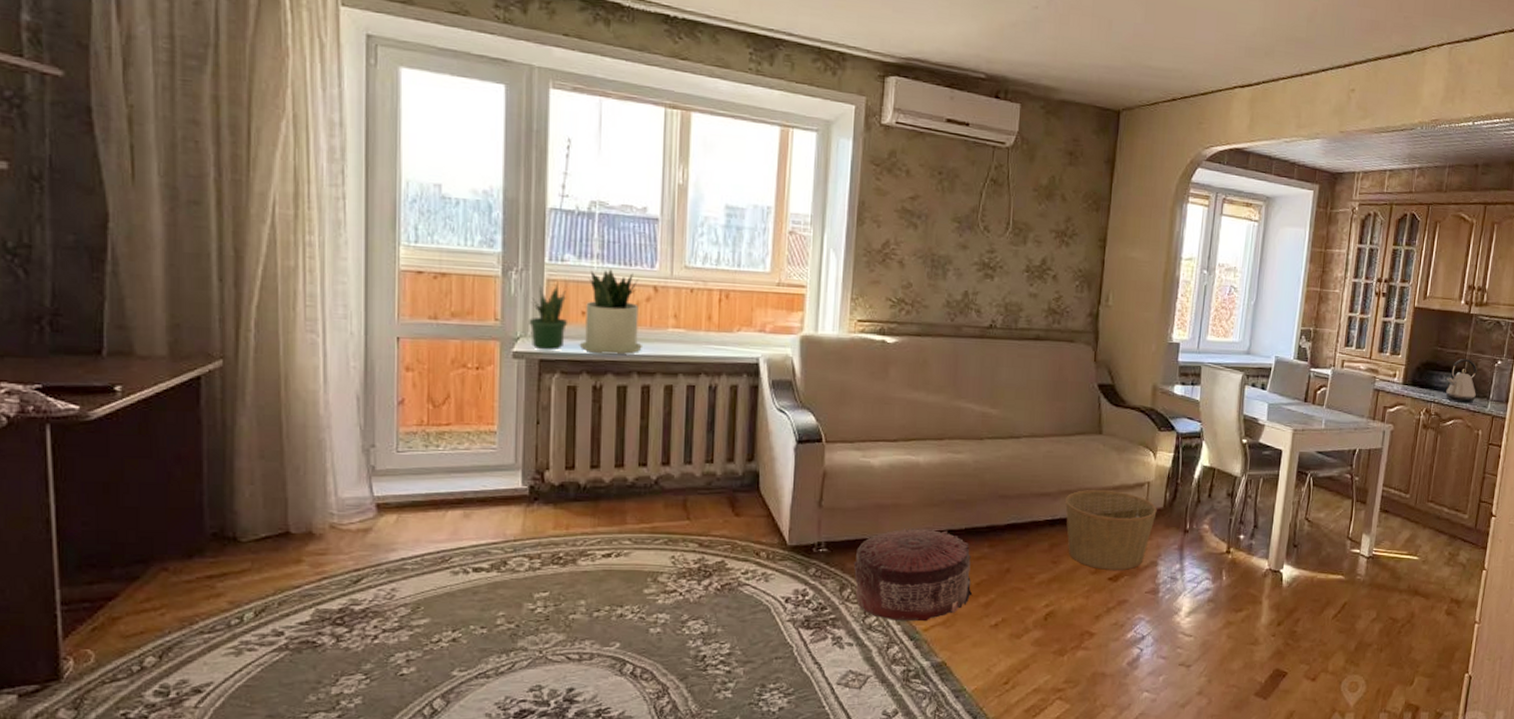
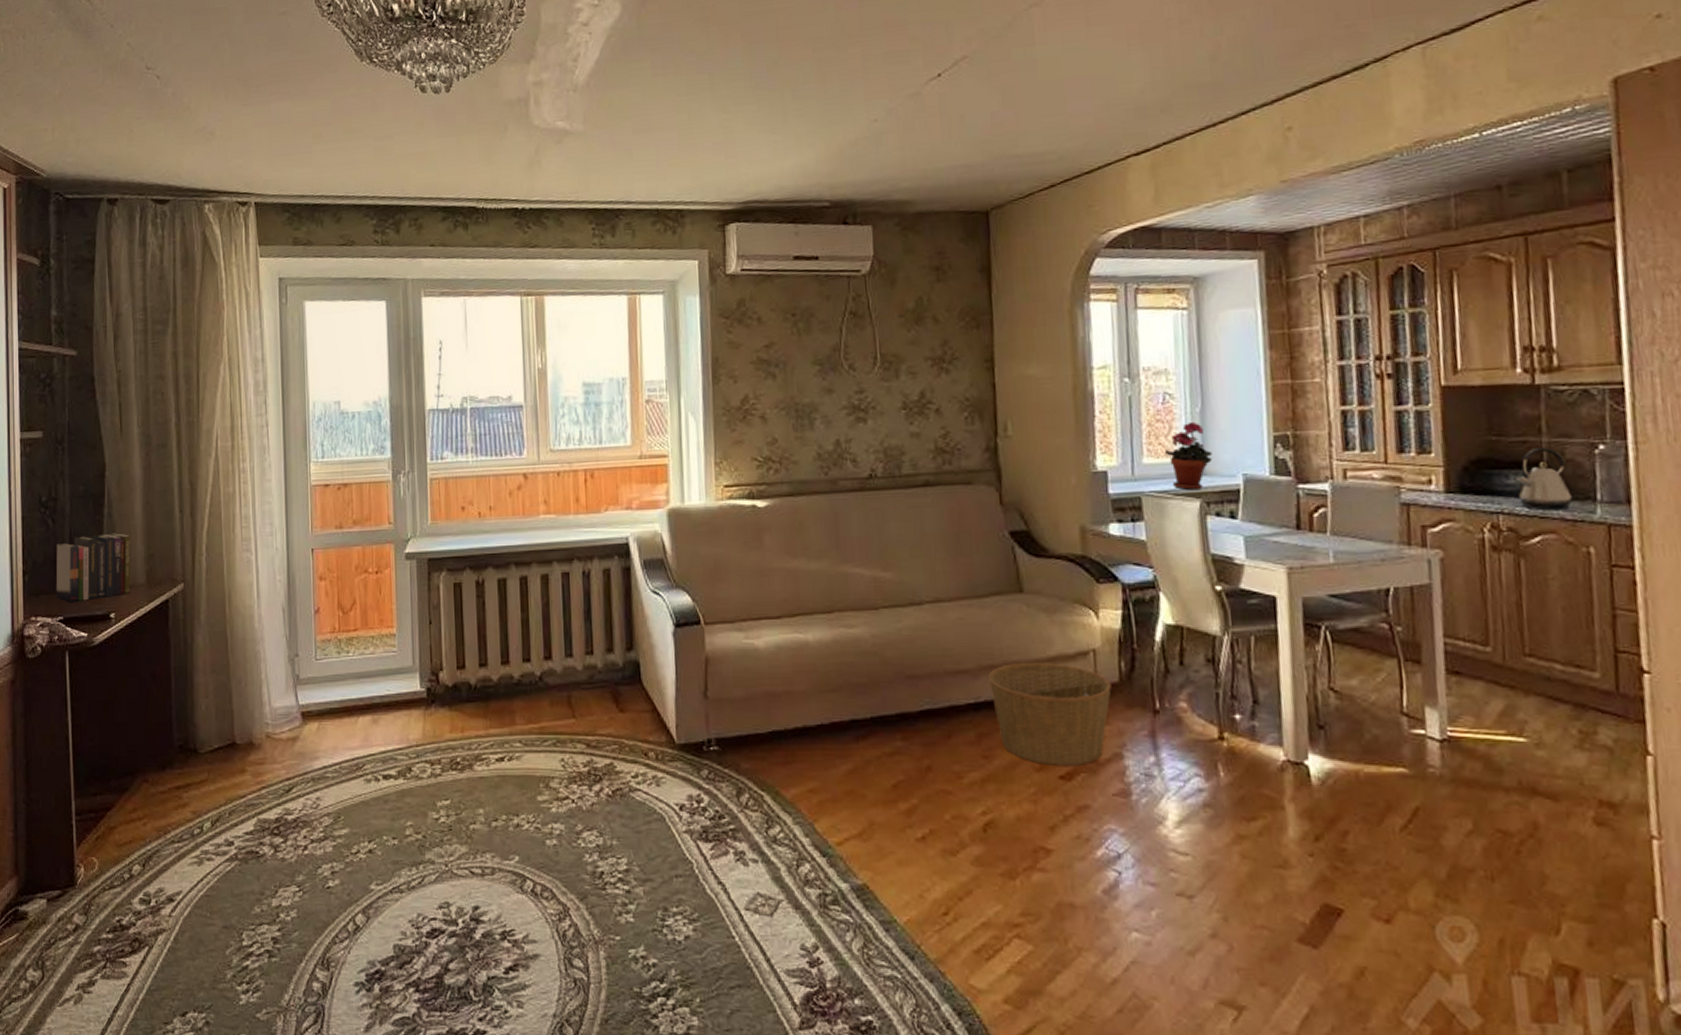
books: none [30,293,146,370] -> present [56,533,131,603]
planter: present [529,284,568,351] -> none [417,482,451,549]
planter: present [579,269,642,355] -> none [461,461,517,548]
pouf: present [853,528,973,622] -> none [748,719,890,834]
potted plant: none [1223,311,1257,366] -> present [1164,421,1213,491]

